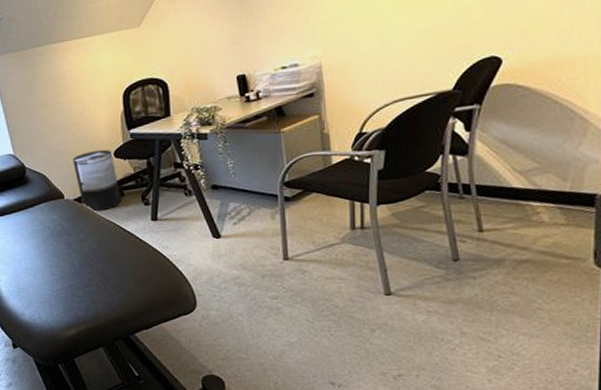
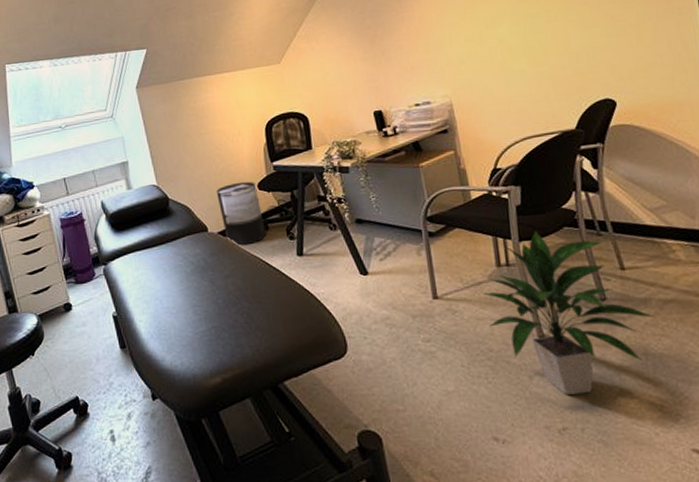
indoor plant: none [333,195,506,346] -> present [482,231,655,395]

